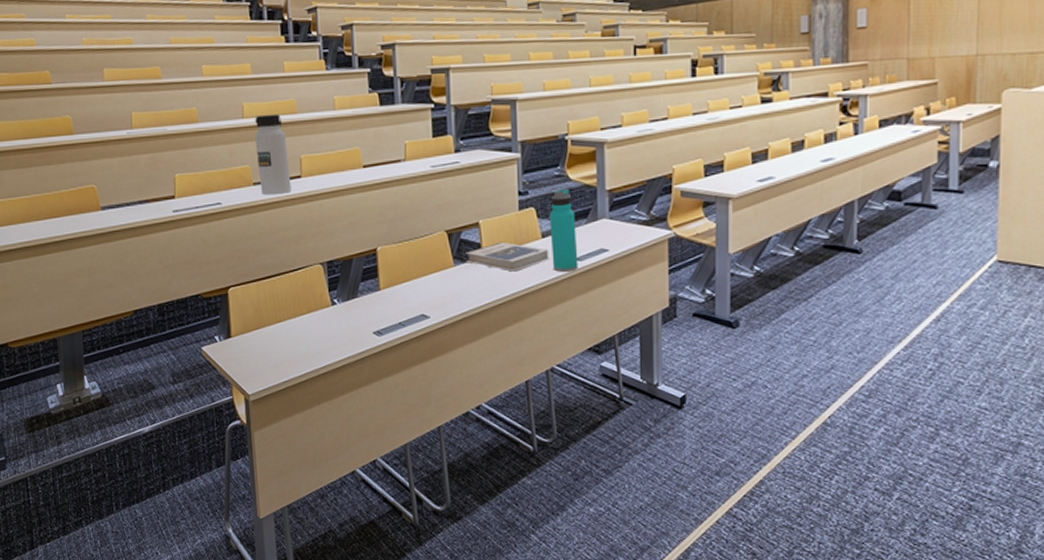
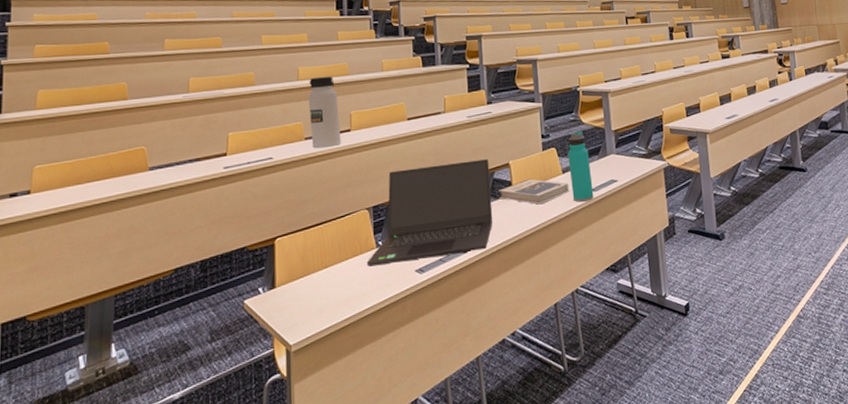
laptop: none [321,217,459,324] -> present [366,159,493,267]

